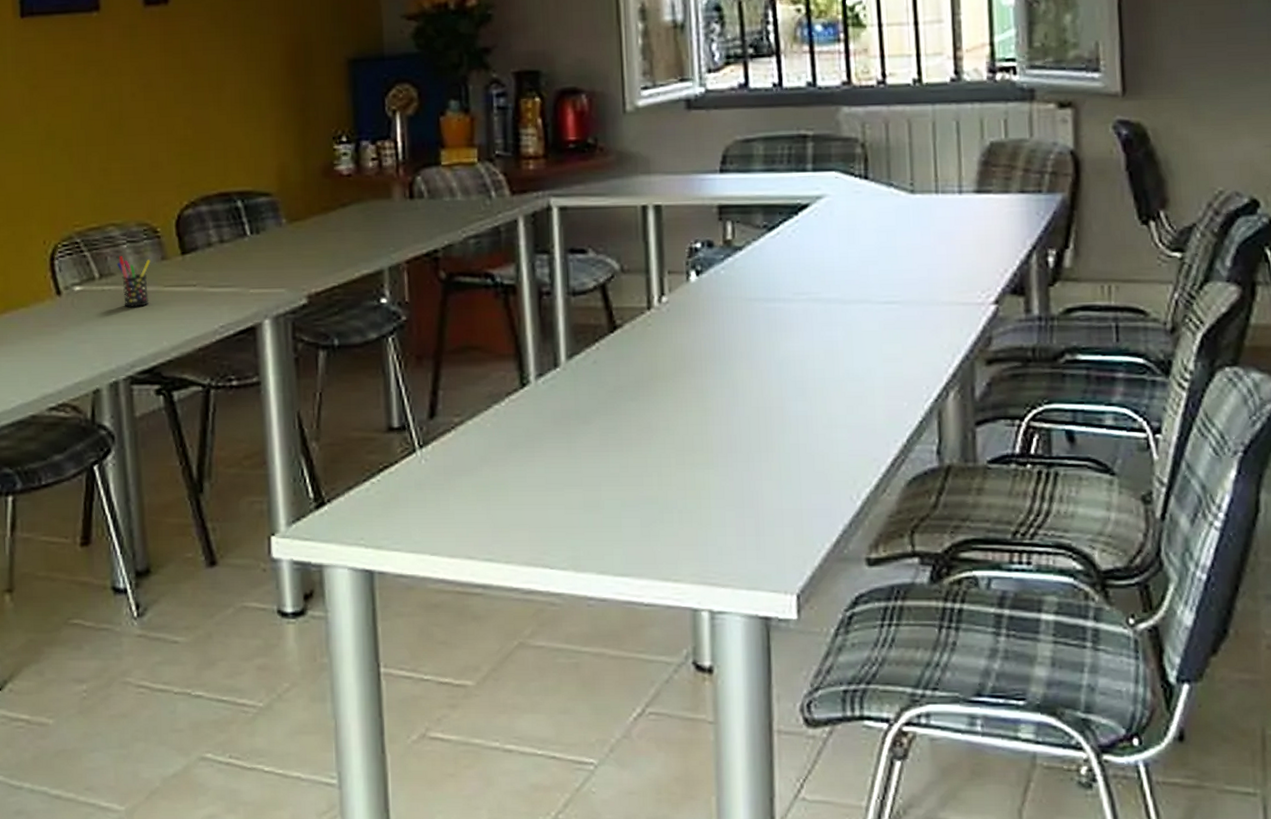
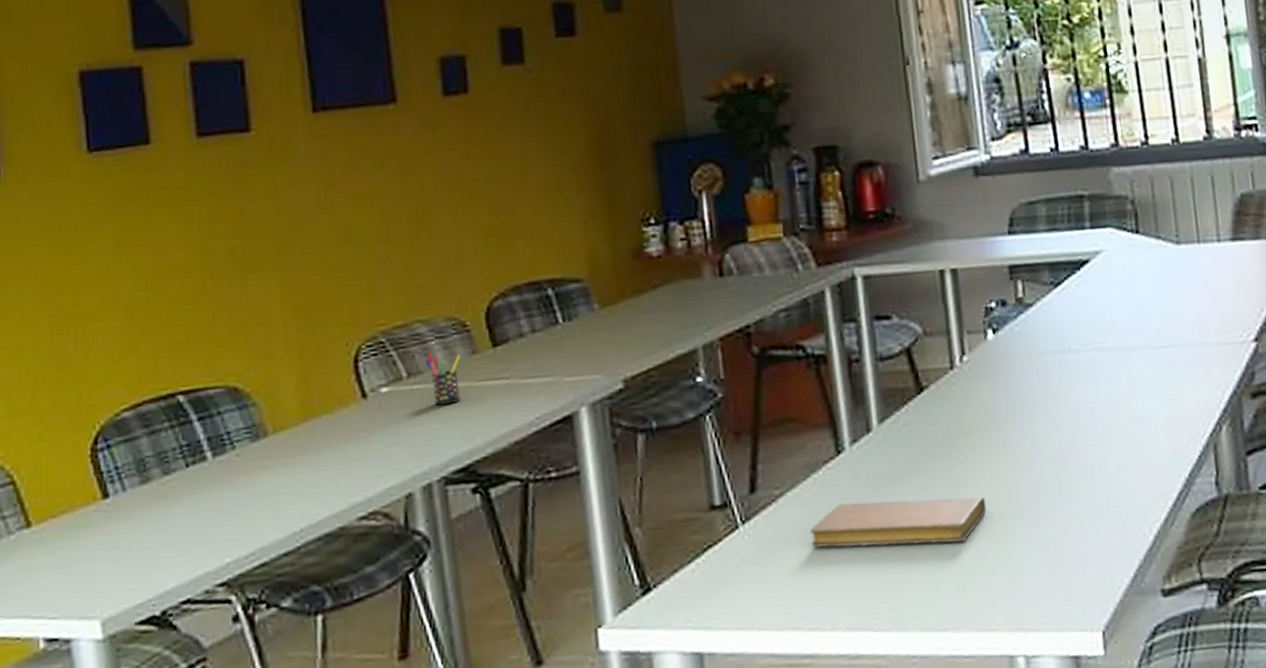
notebook: none [489,437,678,487] -> present [810,496,987,548]

